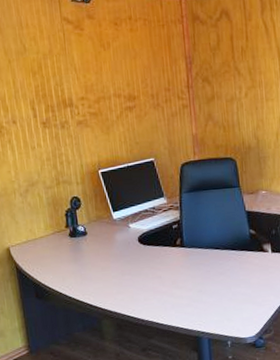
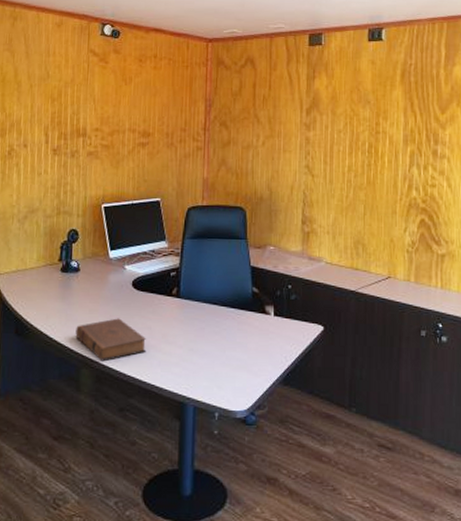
book: none [92,272,160,312] -> present [75,318,147,362]

